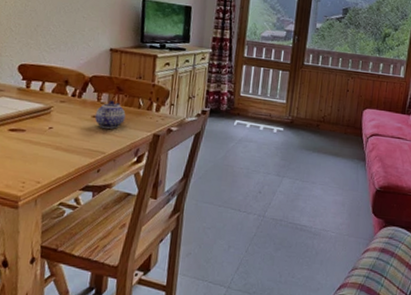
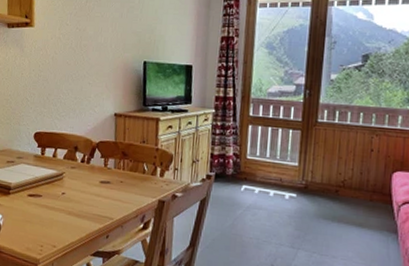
teapot: present [95,100,126,129] -> none [102,165,131,195]

